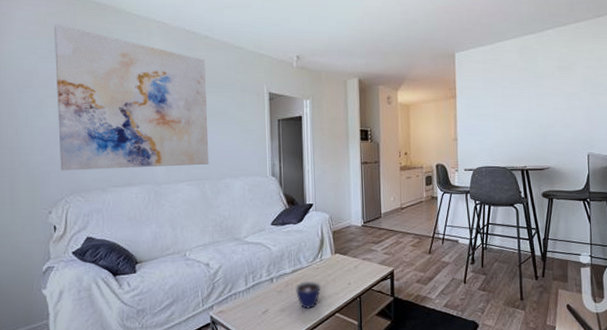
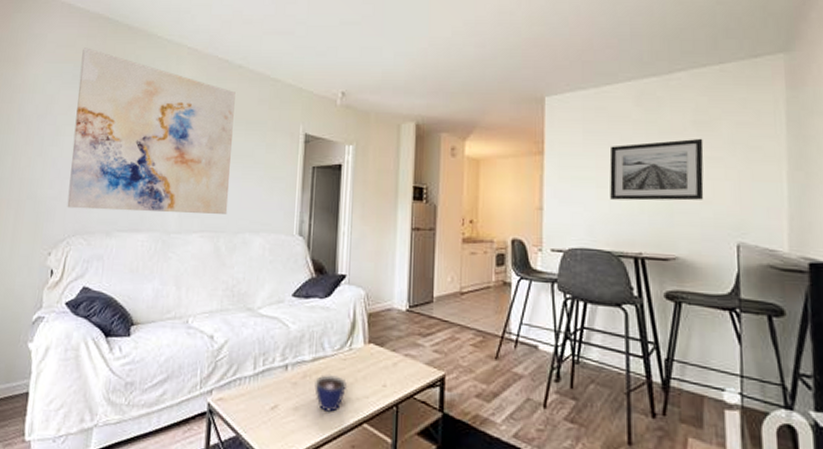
wall art: none [502,79,566,129] -> present [609,138,704,201]

